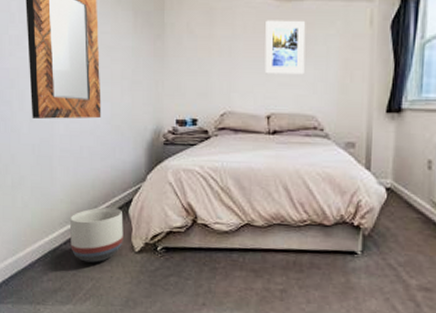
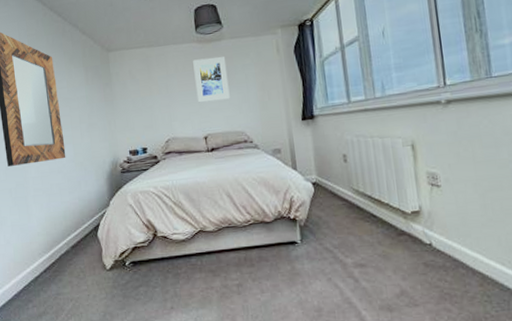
planter: present [69,207,123,263] -> none [47,233,96,285]

